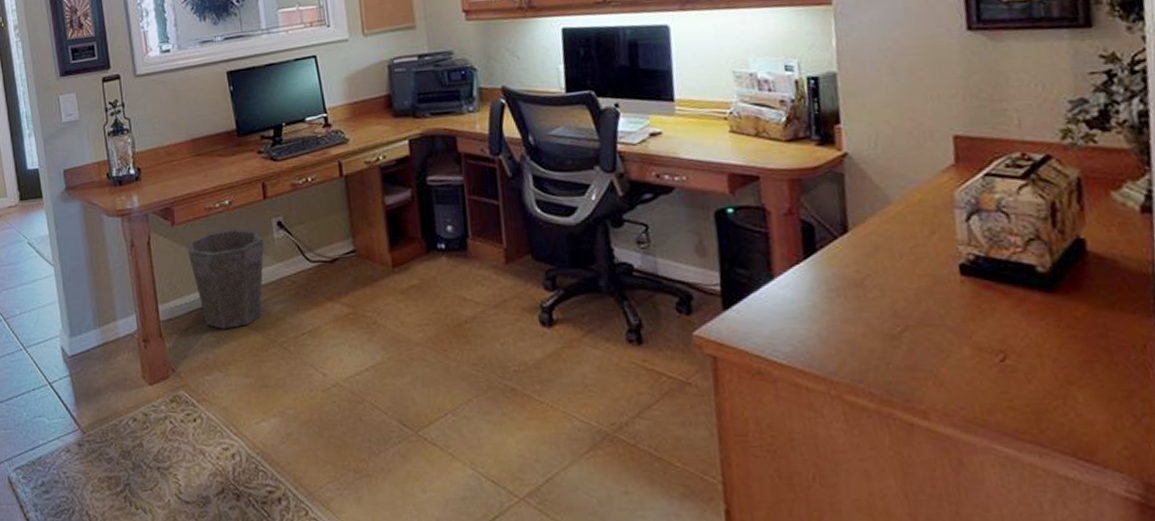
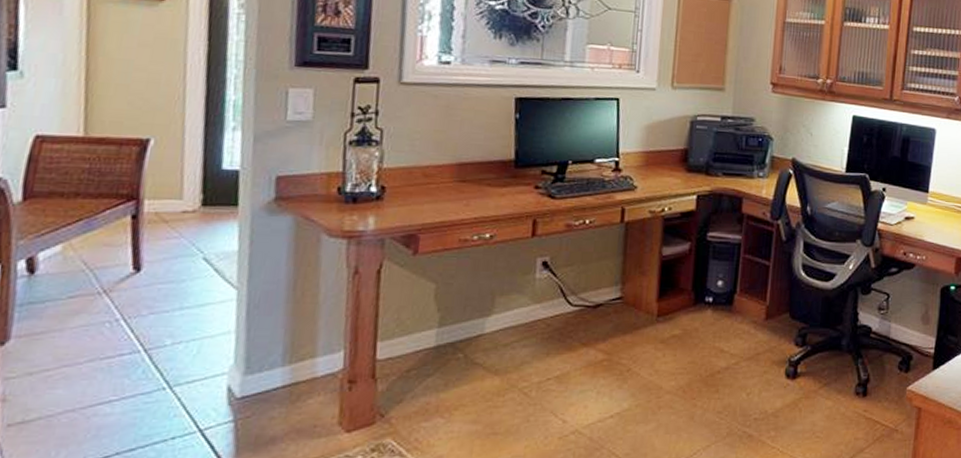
waste bin: present [187,228,264,329] -> none [427,264,523,371]

